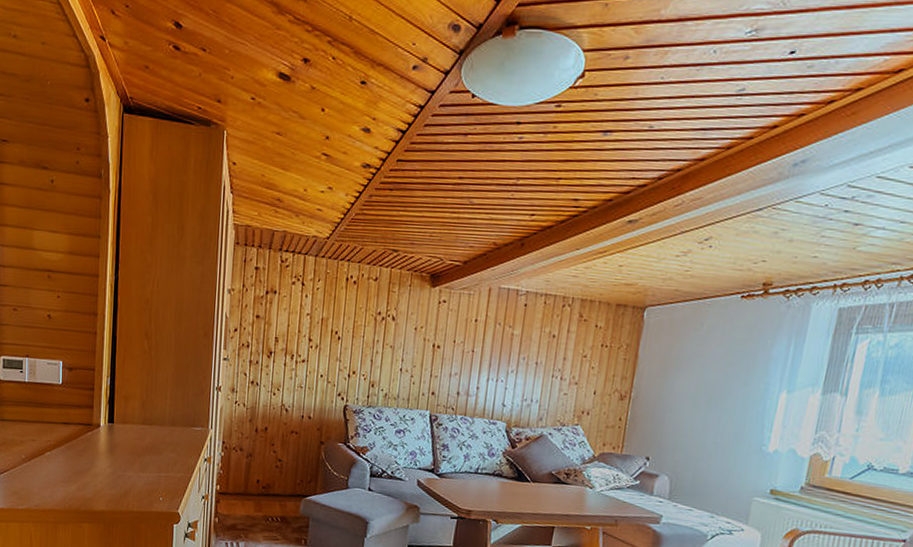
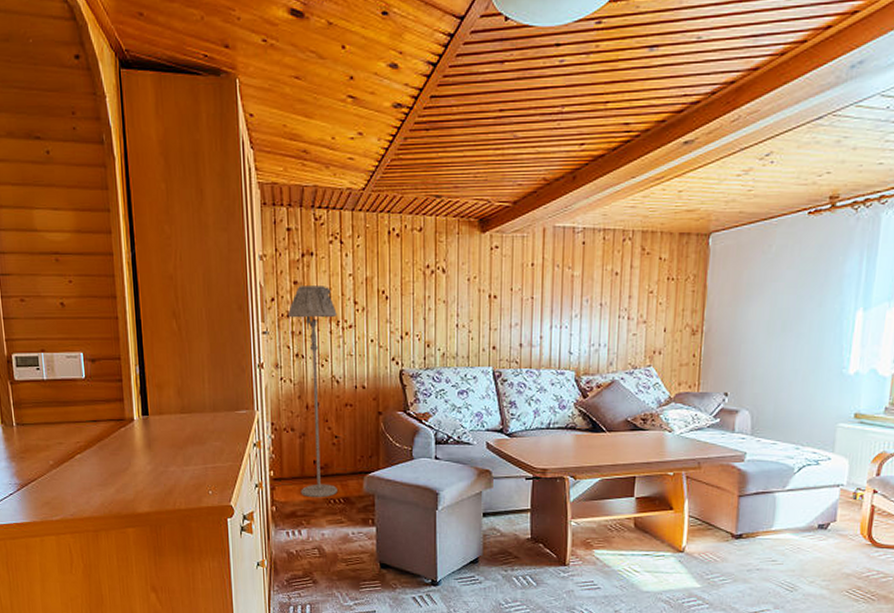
floor lamp: none [242,320,293,515] -> present [288,286,337,498]

